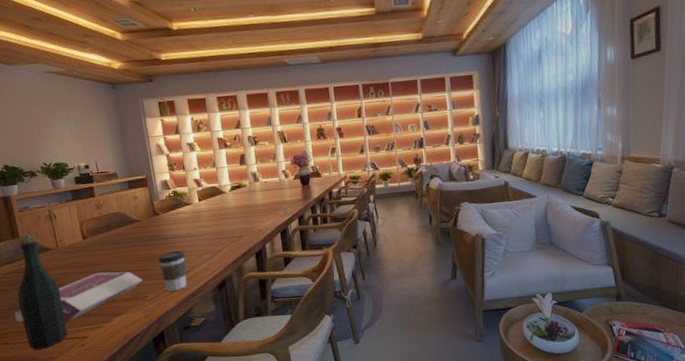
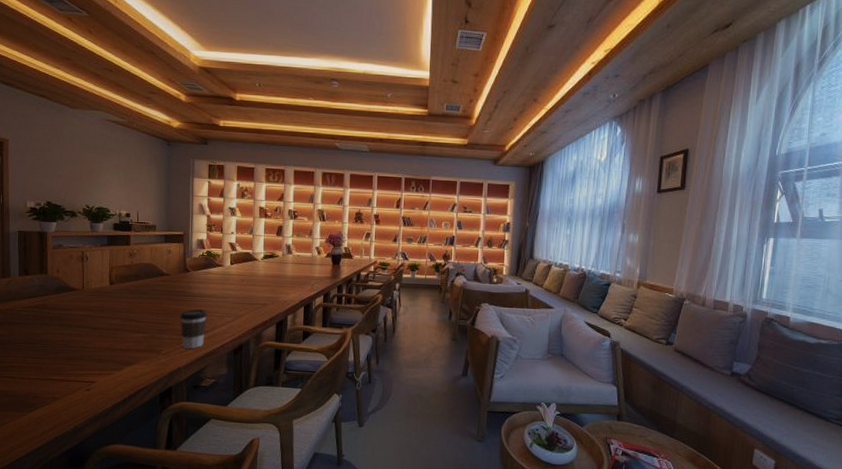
book: present [14,271,143,322] -> none [27,319,162,364]
bottle: present [17,233,68,350] -> none [32,271,77,388]

